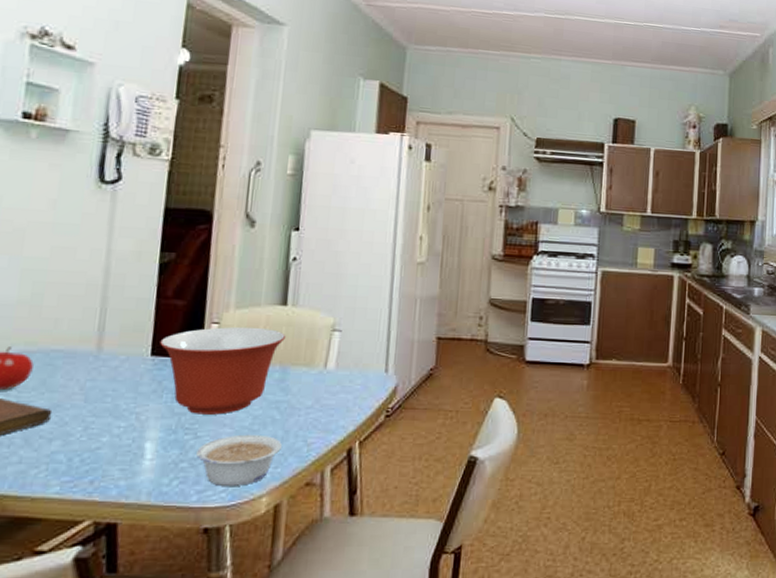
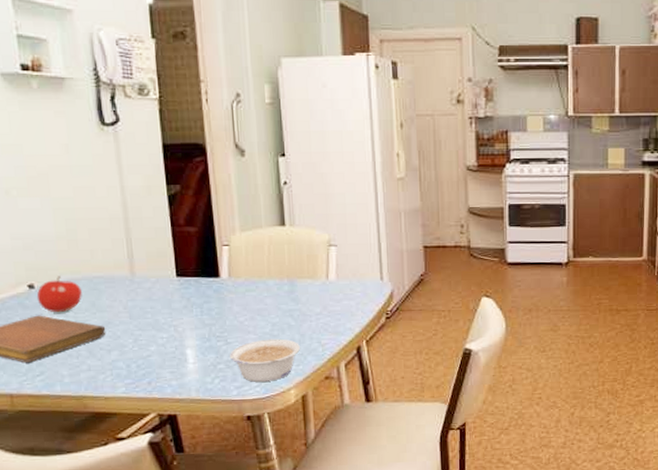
mixing bowl: present [160,326,287,415] -> none [182,247,289,324]

